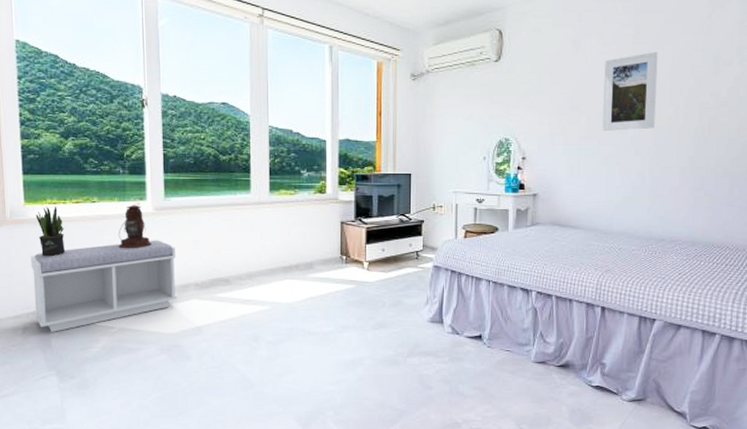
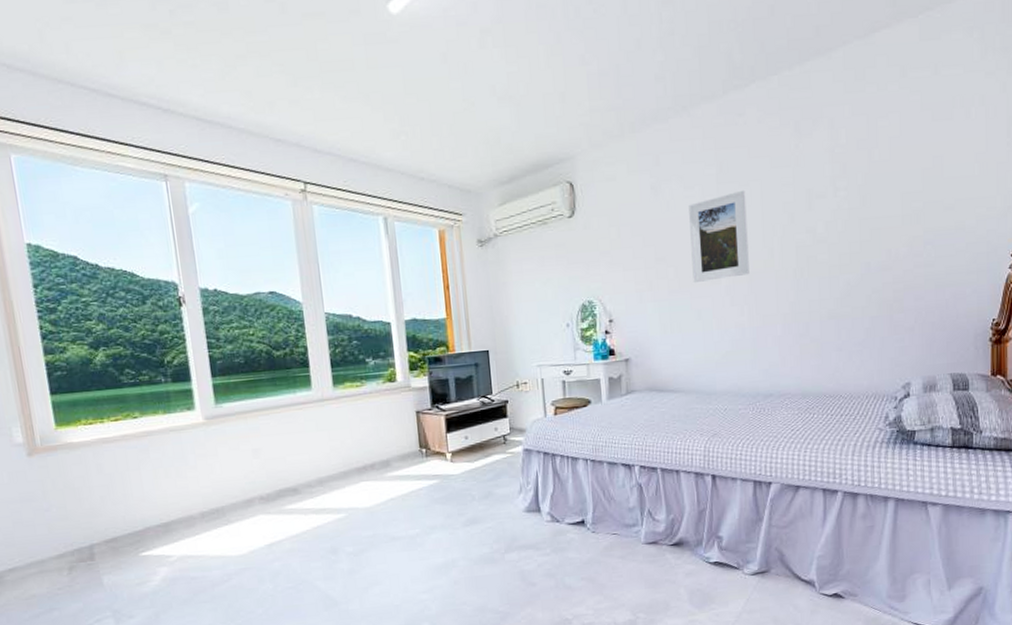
bench: present [30,240,178,332] -> none [69,452,242,569]
potted plant: present [35,206,66,257] -> none [70,426,109,485]
lantern: present [118,202,152,249] -> none [166,412,206,467]

